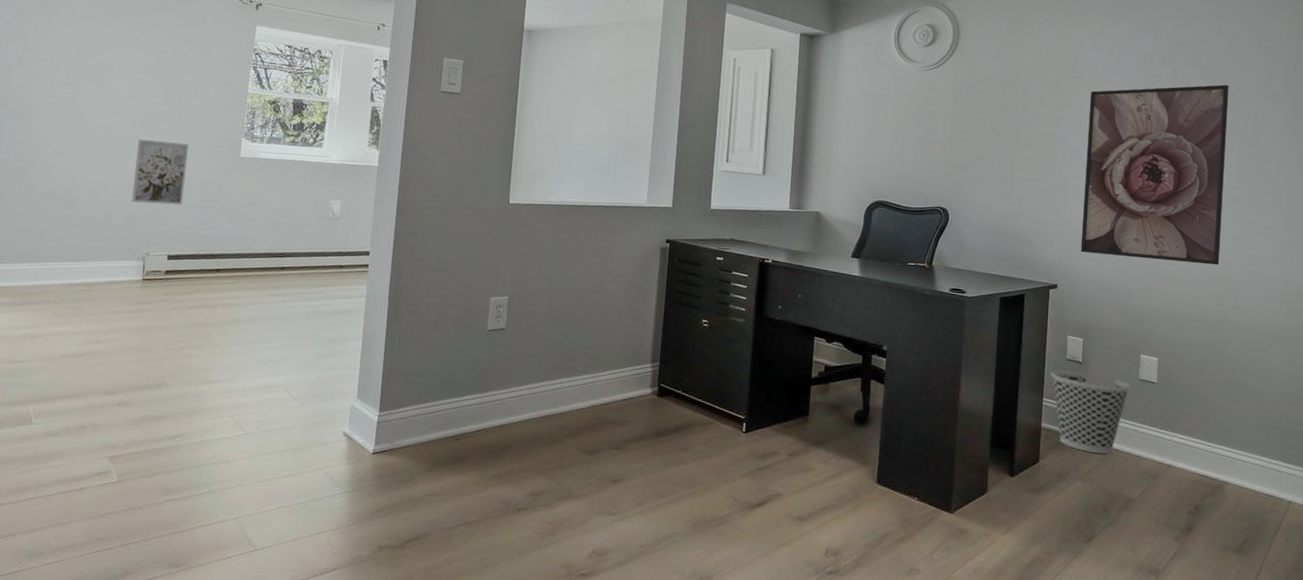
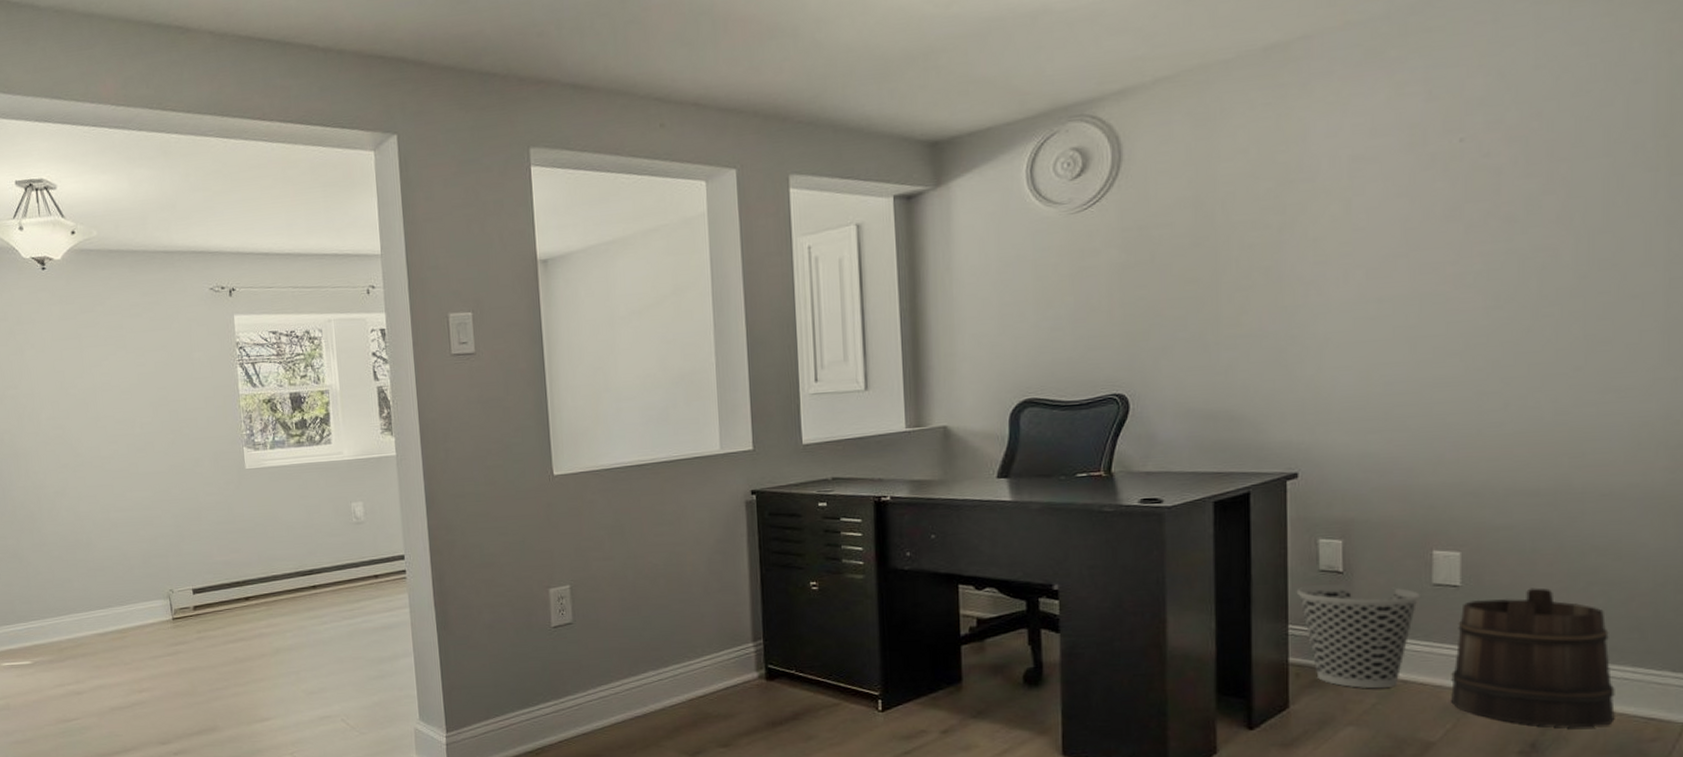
wall art: present [132,139,189,206] -> none [137,463,196,537]
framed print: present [1080,84,1229,265] -> none [1329,146,1557,424]
bucket: none [1146,390,1249,499] -> present [1451,588,1615,728]

